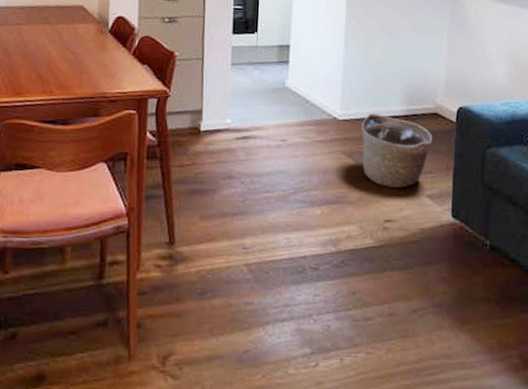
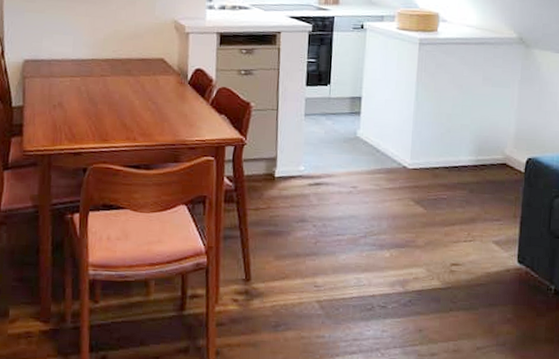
basket: present [362,113,433,188] -> none [431,163,501,234]

